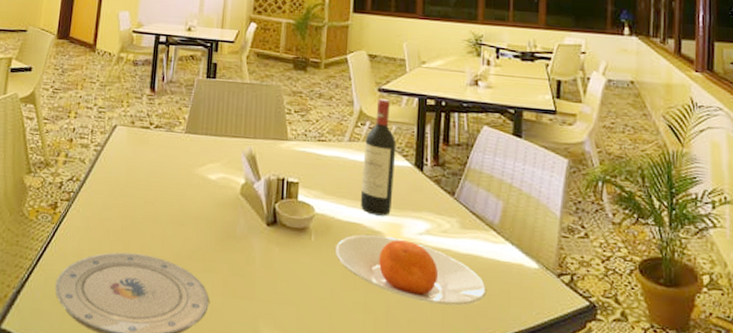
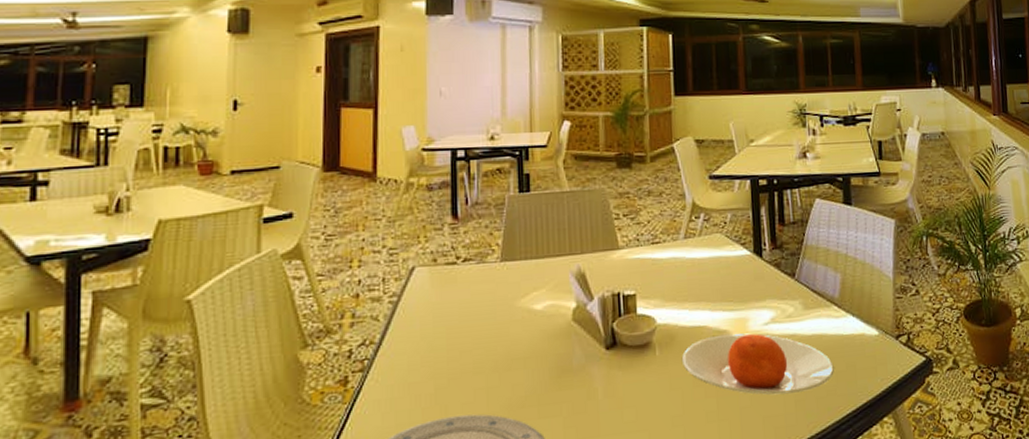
wine bottle: present [360,99,397,216] -> none [701,186,735,314]

